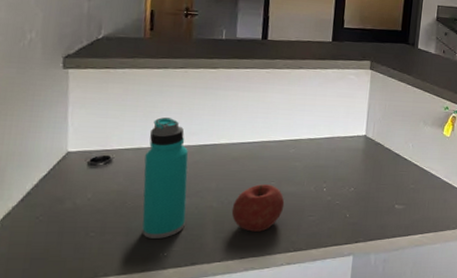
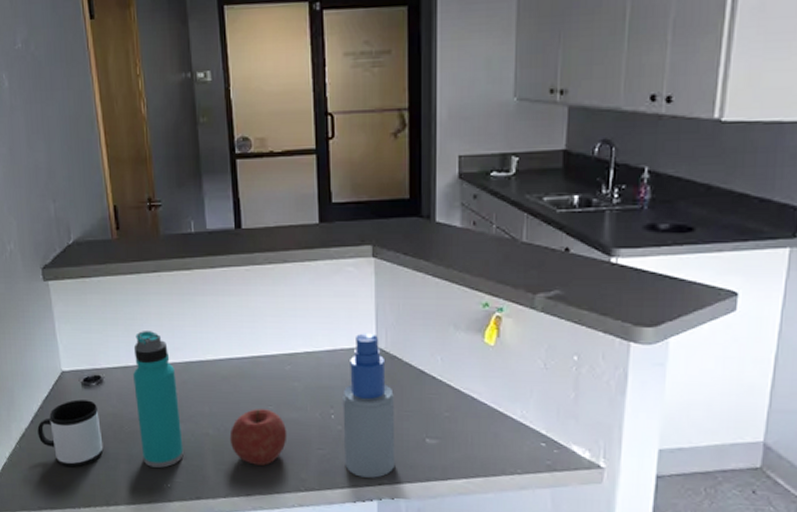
mug: none [26,178,102,243] -> present [37,399,104,468]
spray bottle: none [330,125,375,237] -> present [342,333,396,478]

